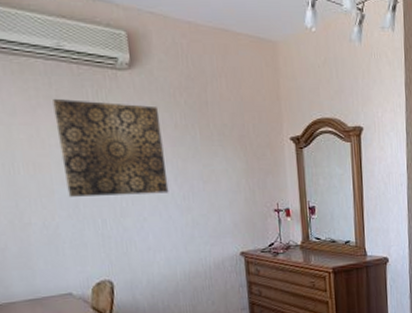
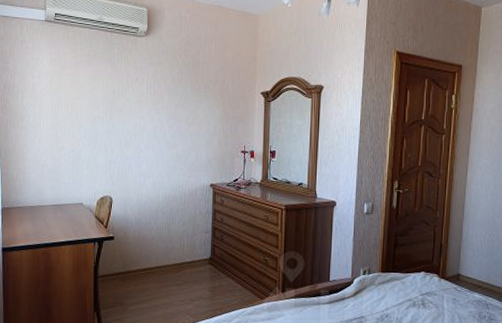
wall art: present [53,98,169,197] -> none [90,56,163,132]

